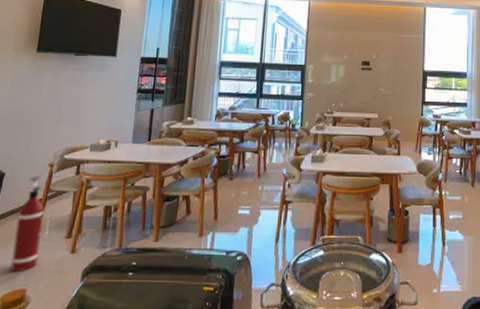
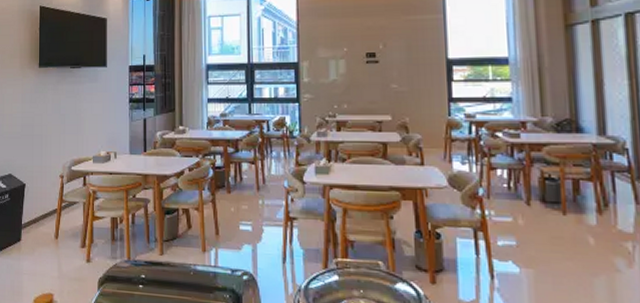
fire extinguisher: present [11,176,51,272] -> none [39,187,67,278]

